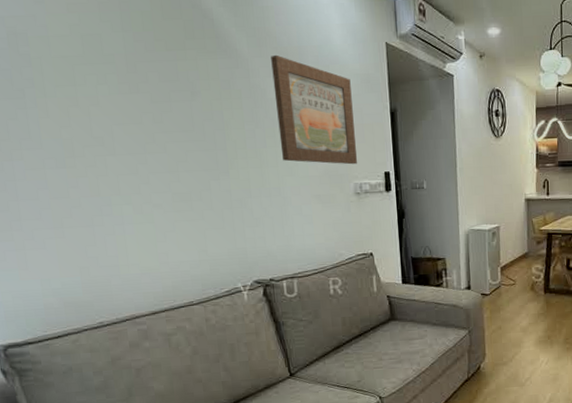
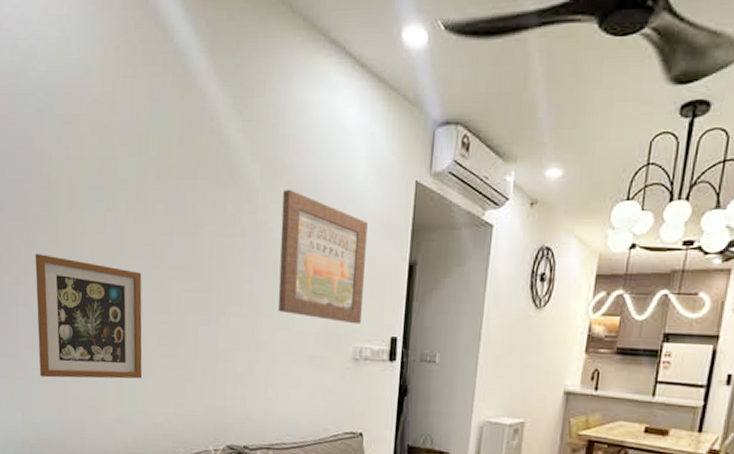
picture frame: none [26,128,162,245] -> present [35,253,143,379]

